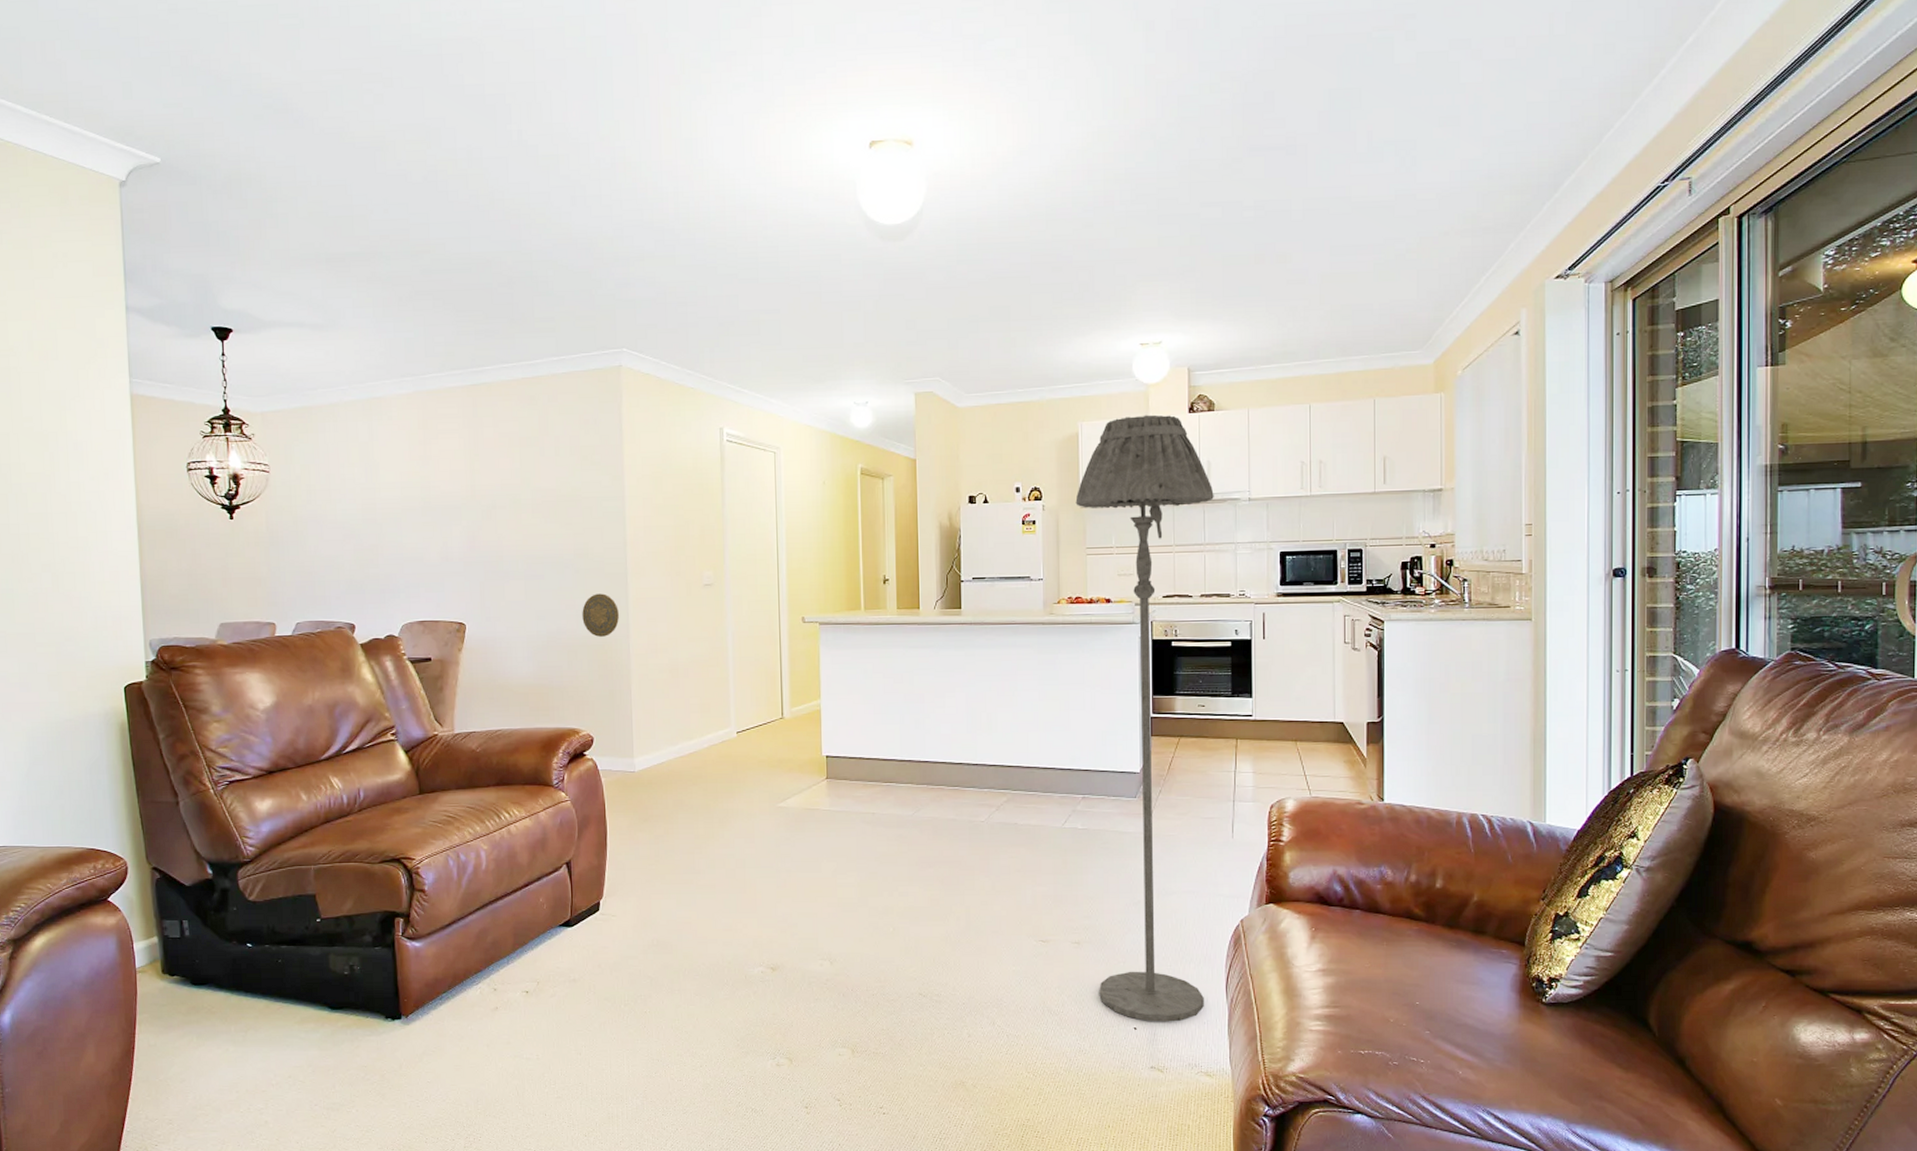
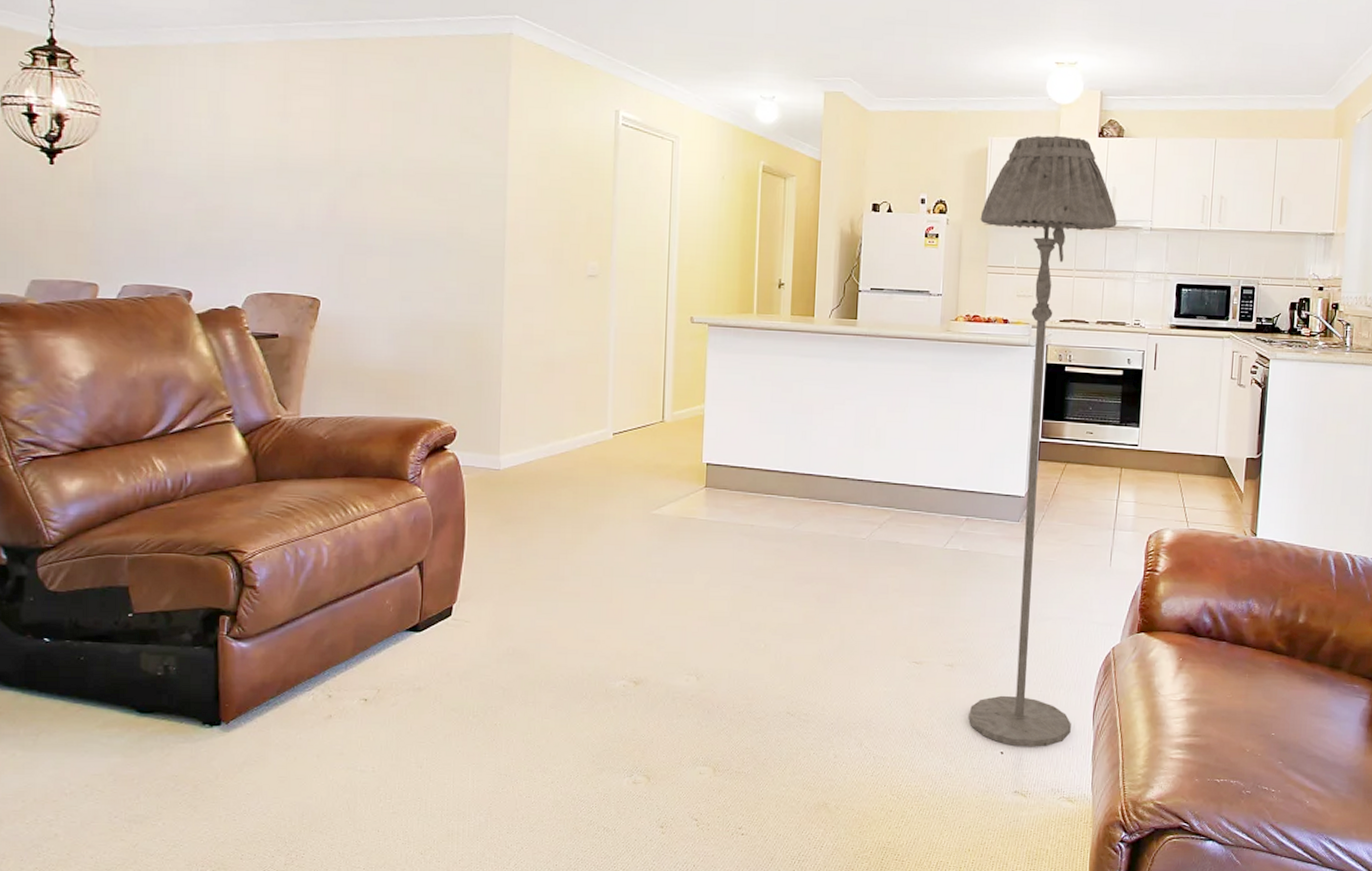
decorative plate: present [582,593,619,637] -> none [452,277,493,324]

